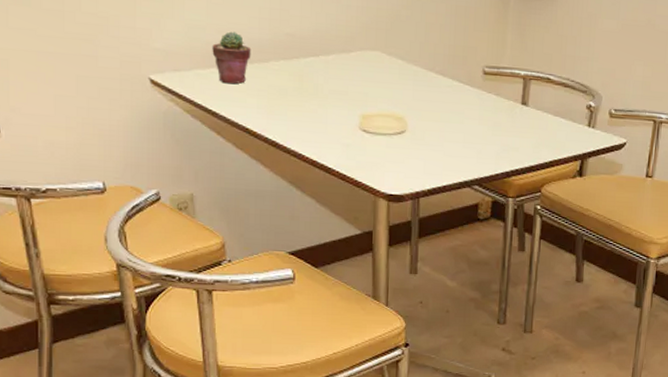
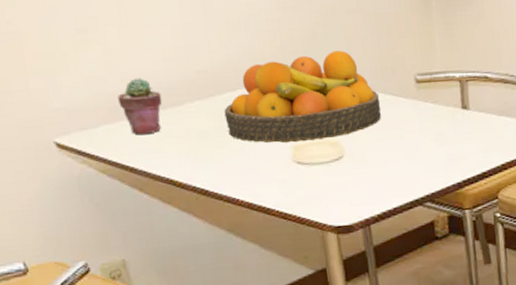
fruit bowl: none [305,33,448,113] -> present [224,50,381,144]

